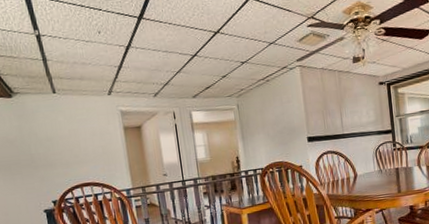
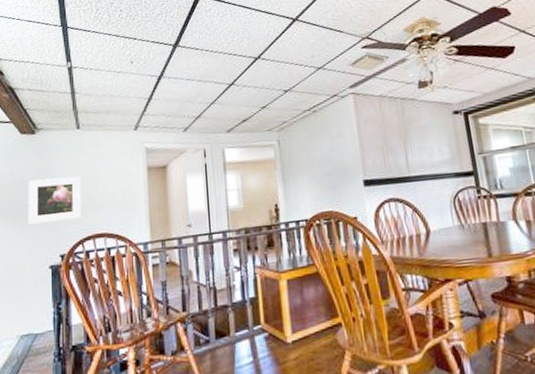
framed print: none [12,135,68,177] -> present [28,176,81,225]

